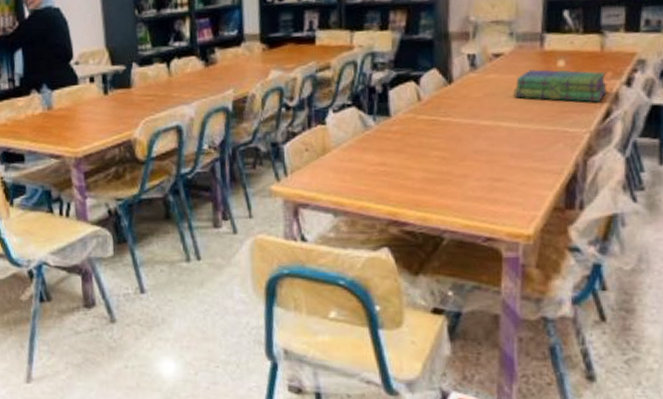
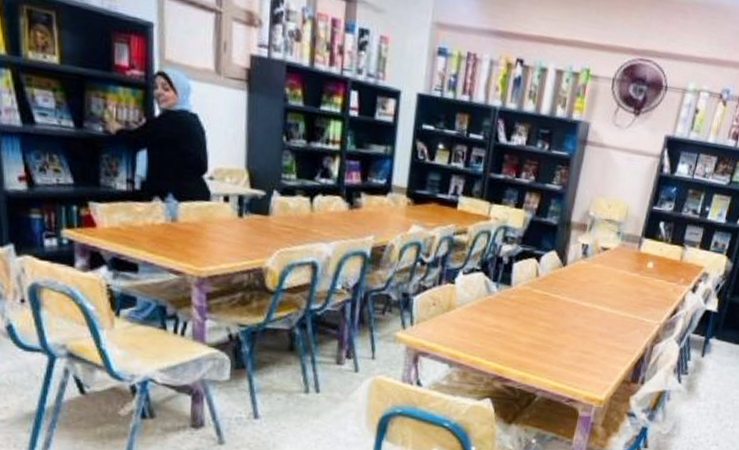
stack of books: present [513,69,608,102] -> none [611,266,680,301]

